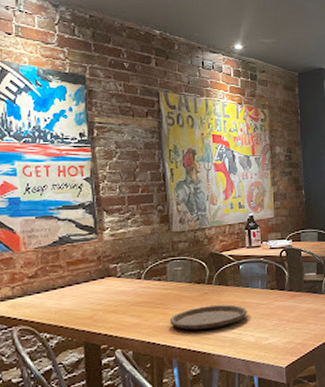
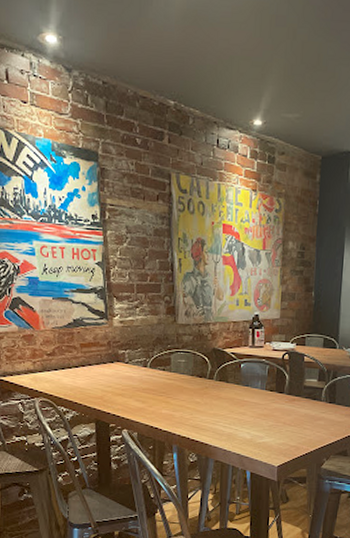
plate: present [169,304,247,330] -> none [171,399,245,422]

